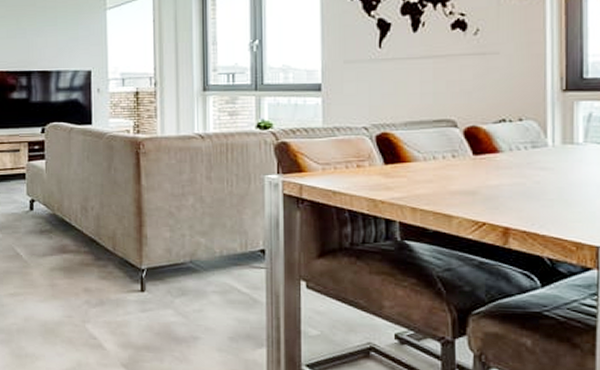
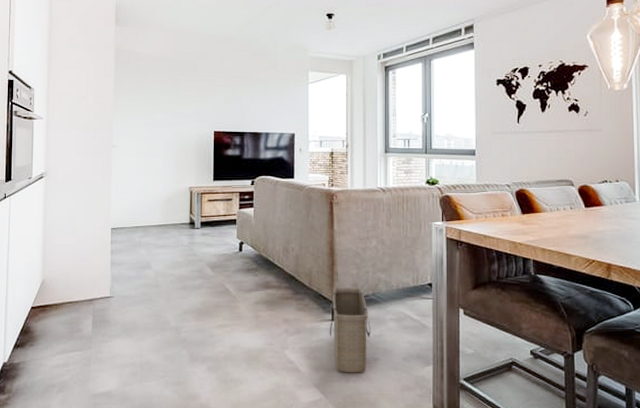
basket: none [138,252,189,353] -> present [329,287,371,373]

